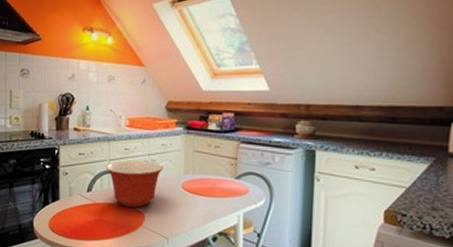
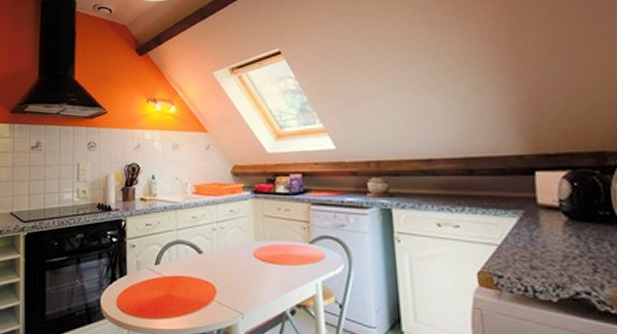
mixing bowl: present [106,160,163,208] -> none [174,228,233,280]

